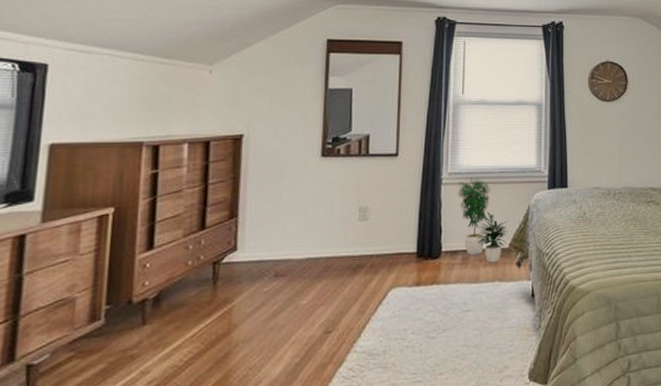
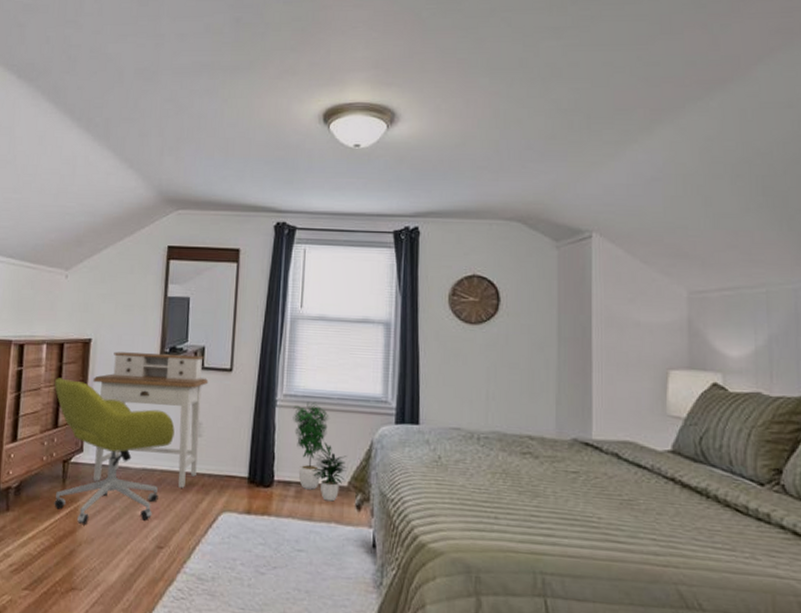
office chair: none [200,177,340,324] -> present [54,378,175,524]
desk: none [246,143,374,279] -> present [93,352,209,488]

